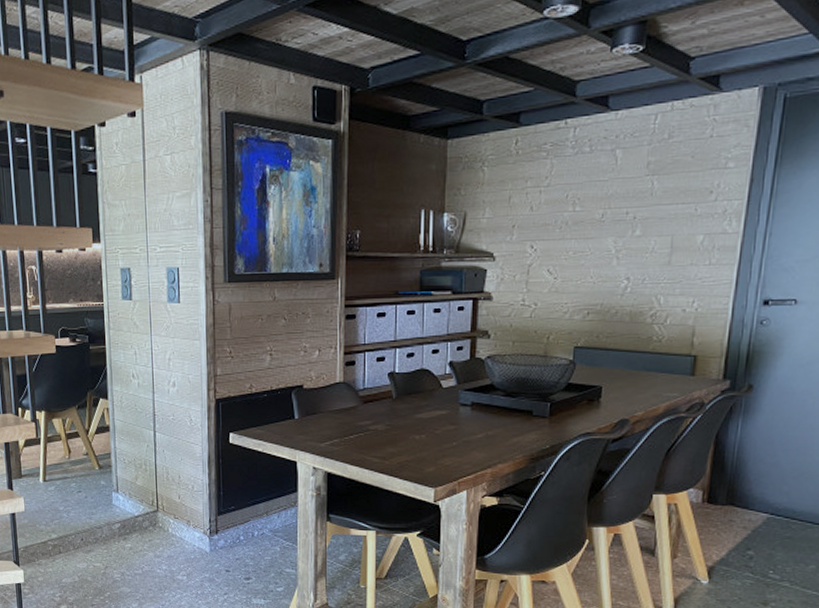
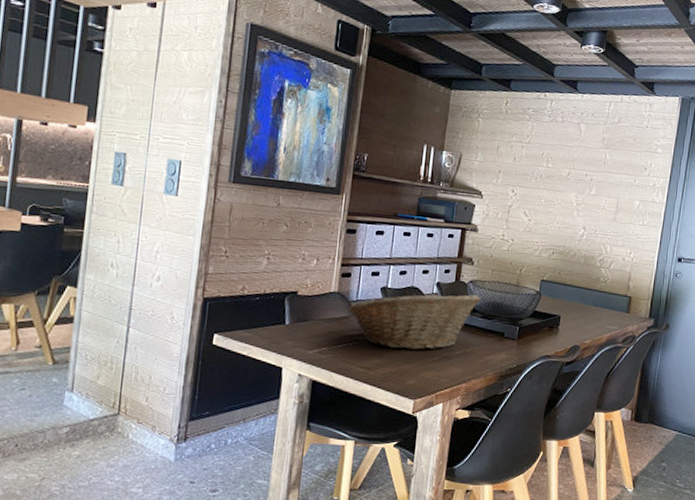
fruit basket: none [356,372,502,437] -> present [348,290,481,351]

